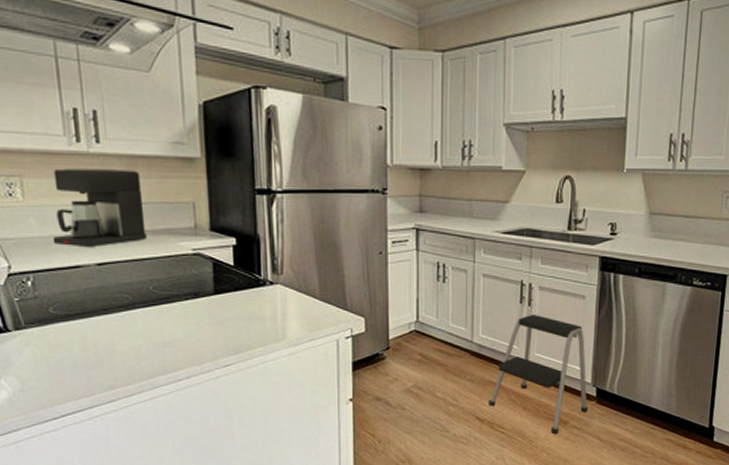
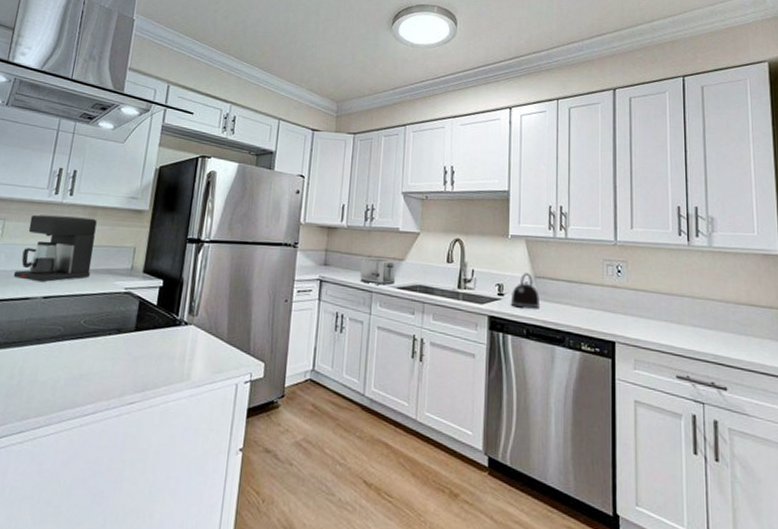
toaster: none [461,201,501,232] -> present [360,257,397,286]
step stool: present [489,315,589,435] -> none [377,370,480,510]
kettle: none [623,210,655,248] -> present [510,273,541,310]

